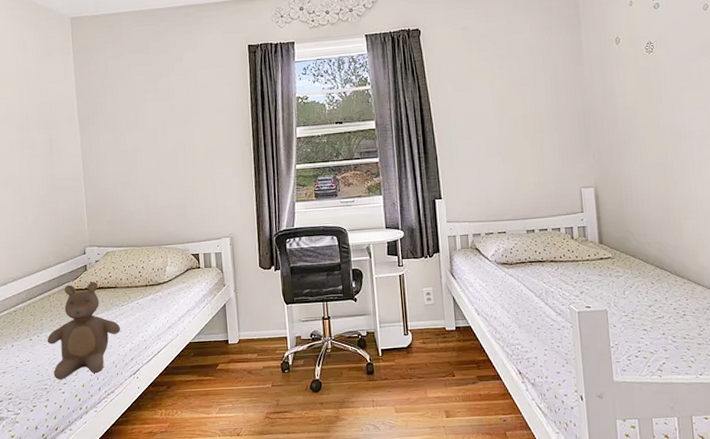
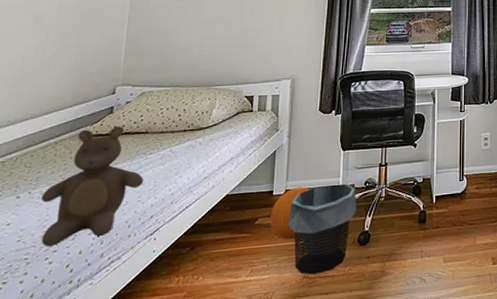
basketball: none [229,337,261,384] -> present [270,187,310,240]
trash bin: none [244,335,306,416] -> present [287,183,357,275]

